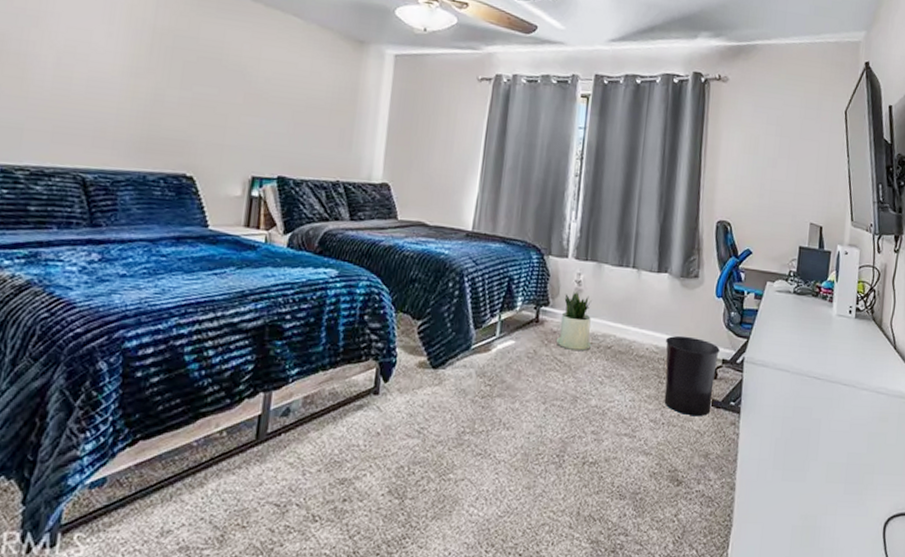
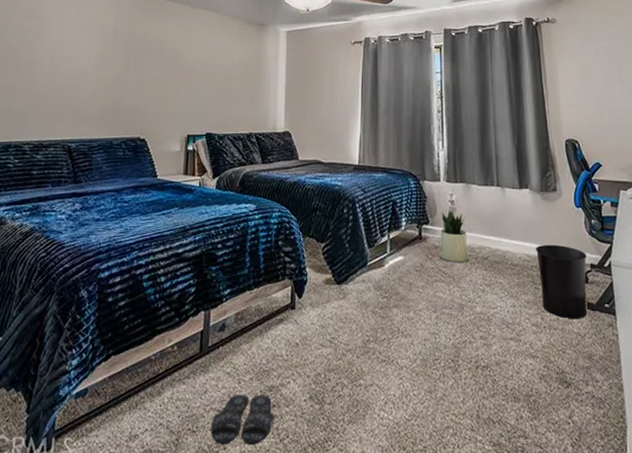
slippers: none [265,486,345,542] -> present [211,394,275,445]

